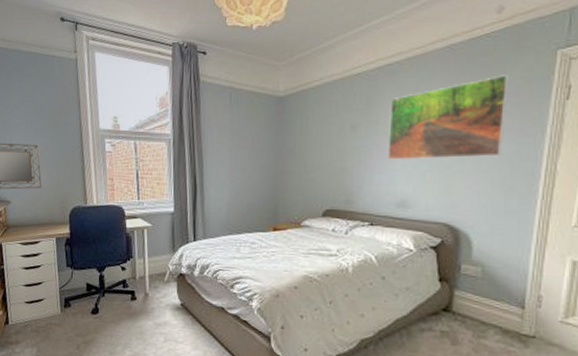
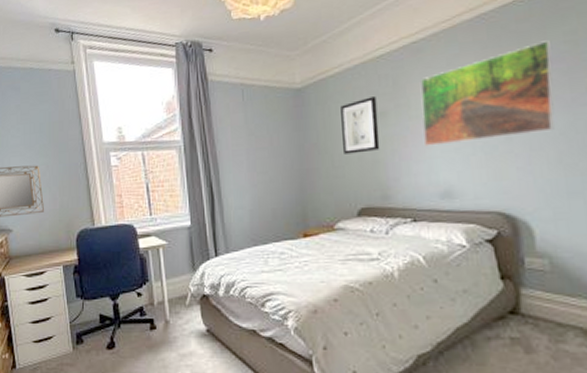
wall art: none [316,111,350,161] -> present [341,96,380,154]

